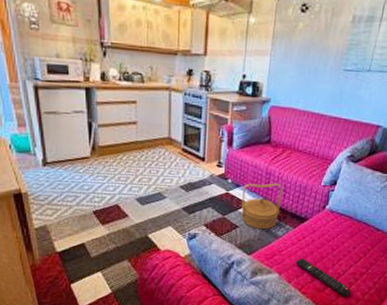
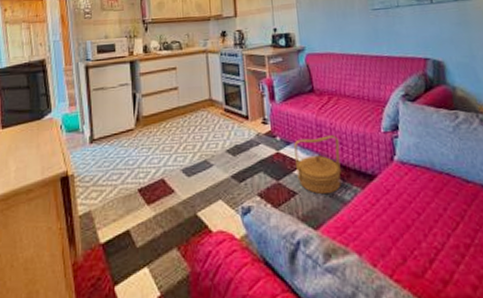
remote control: present [295,258,351,297] -> none [375,229,461,284]

